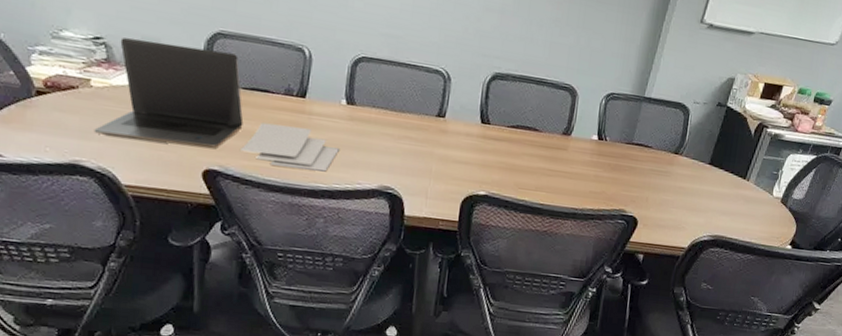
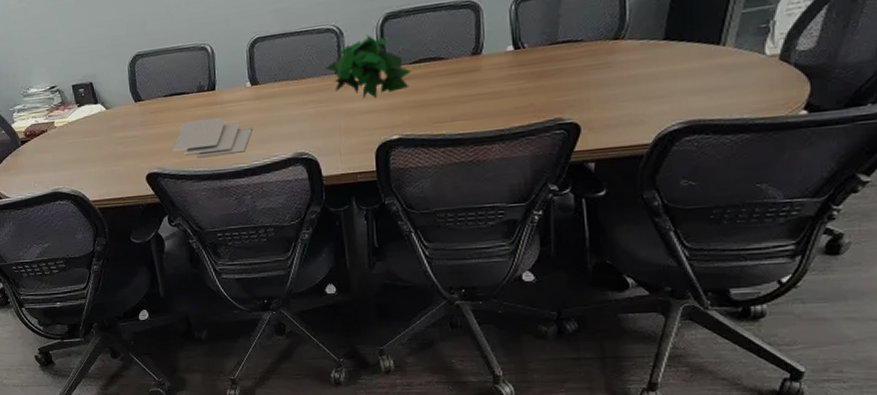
laptop computer: present [94,38,244,149] -> none [63,68,170,164]
plant: none [426,87,508,151] -> present [324,35,412,98]

